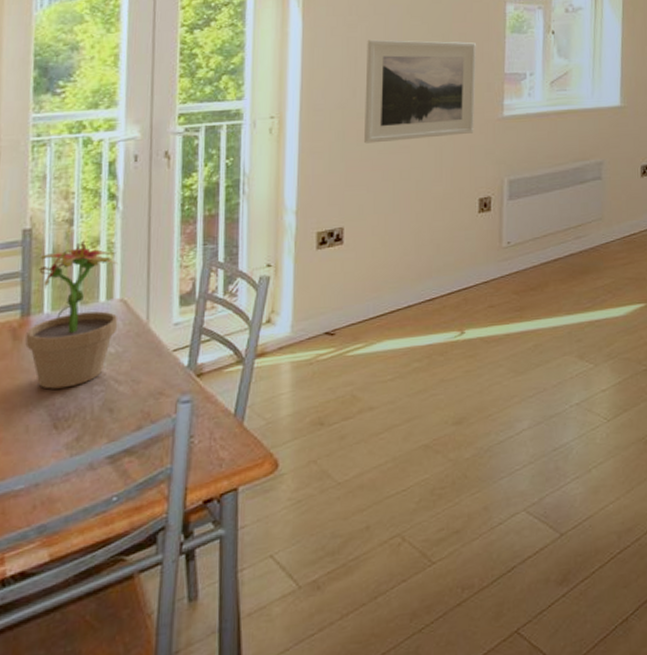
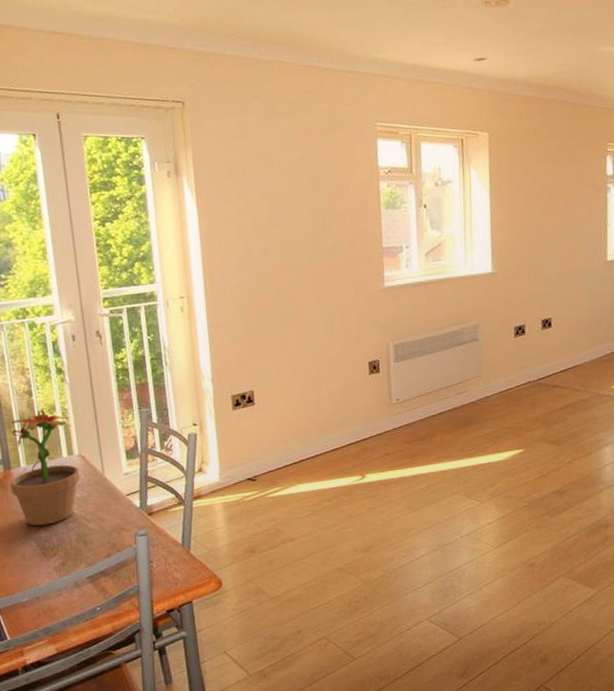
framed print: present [363,39,476,144] -> none [256,220,359,317]

